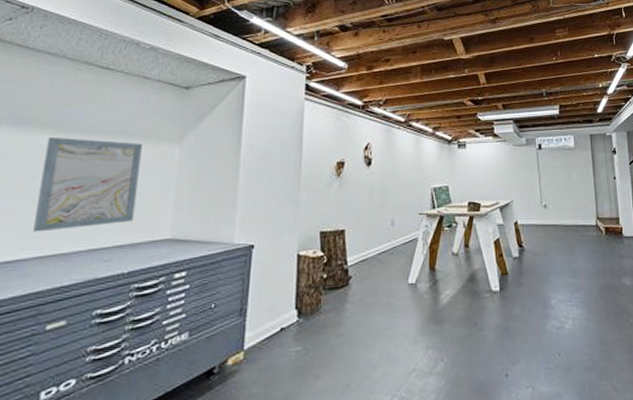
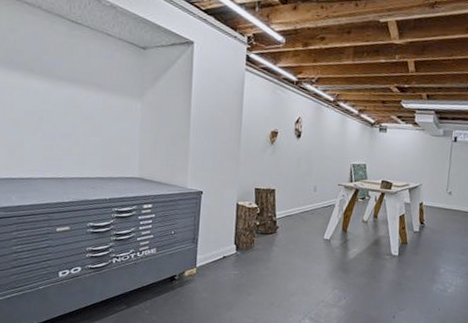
wall art: present [33,137,142,232] -> none [37,82,111,160]

